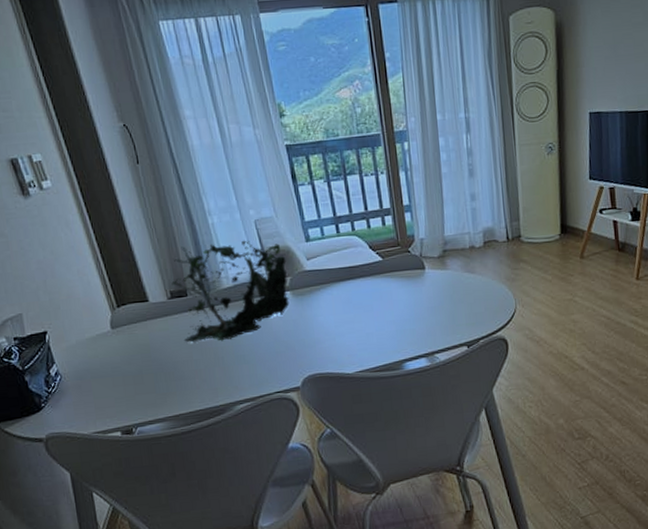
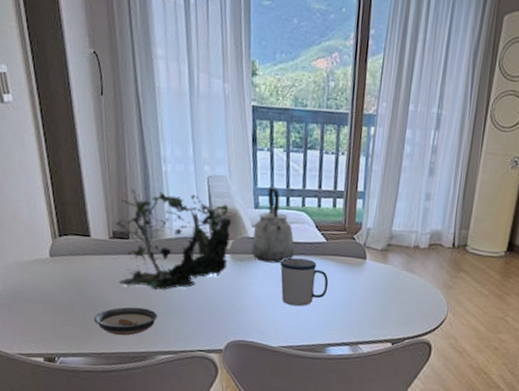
saucer: none [165,361,230,394] -> present [93,307,158,336]
kettle: none [309,217,354,292] -> present [251,187,295,264]
mug: none [342,280,394,330] -> present [280,257,329,307]

